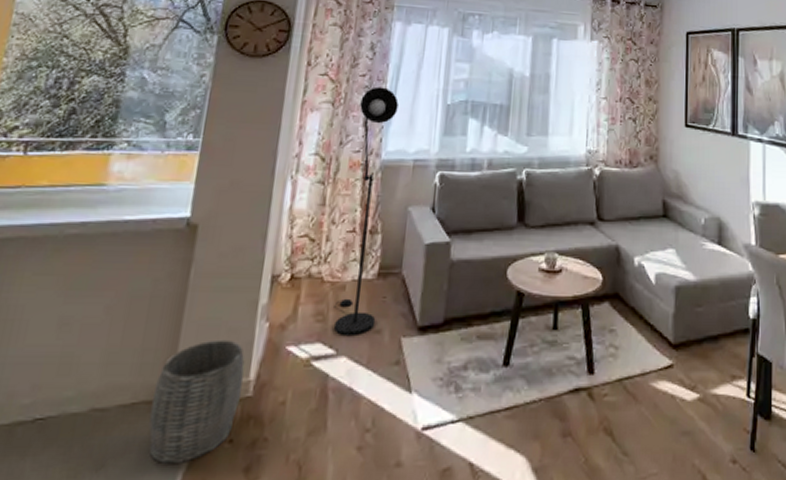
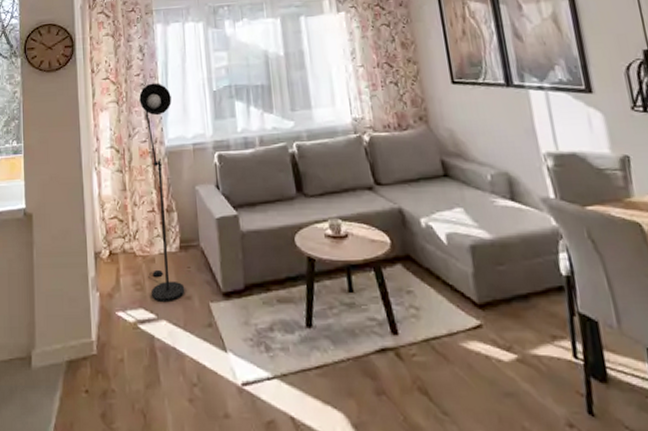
woven basket: present [149,339,245,465] -> none [23,307,89,410]

